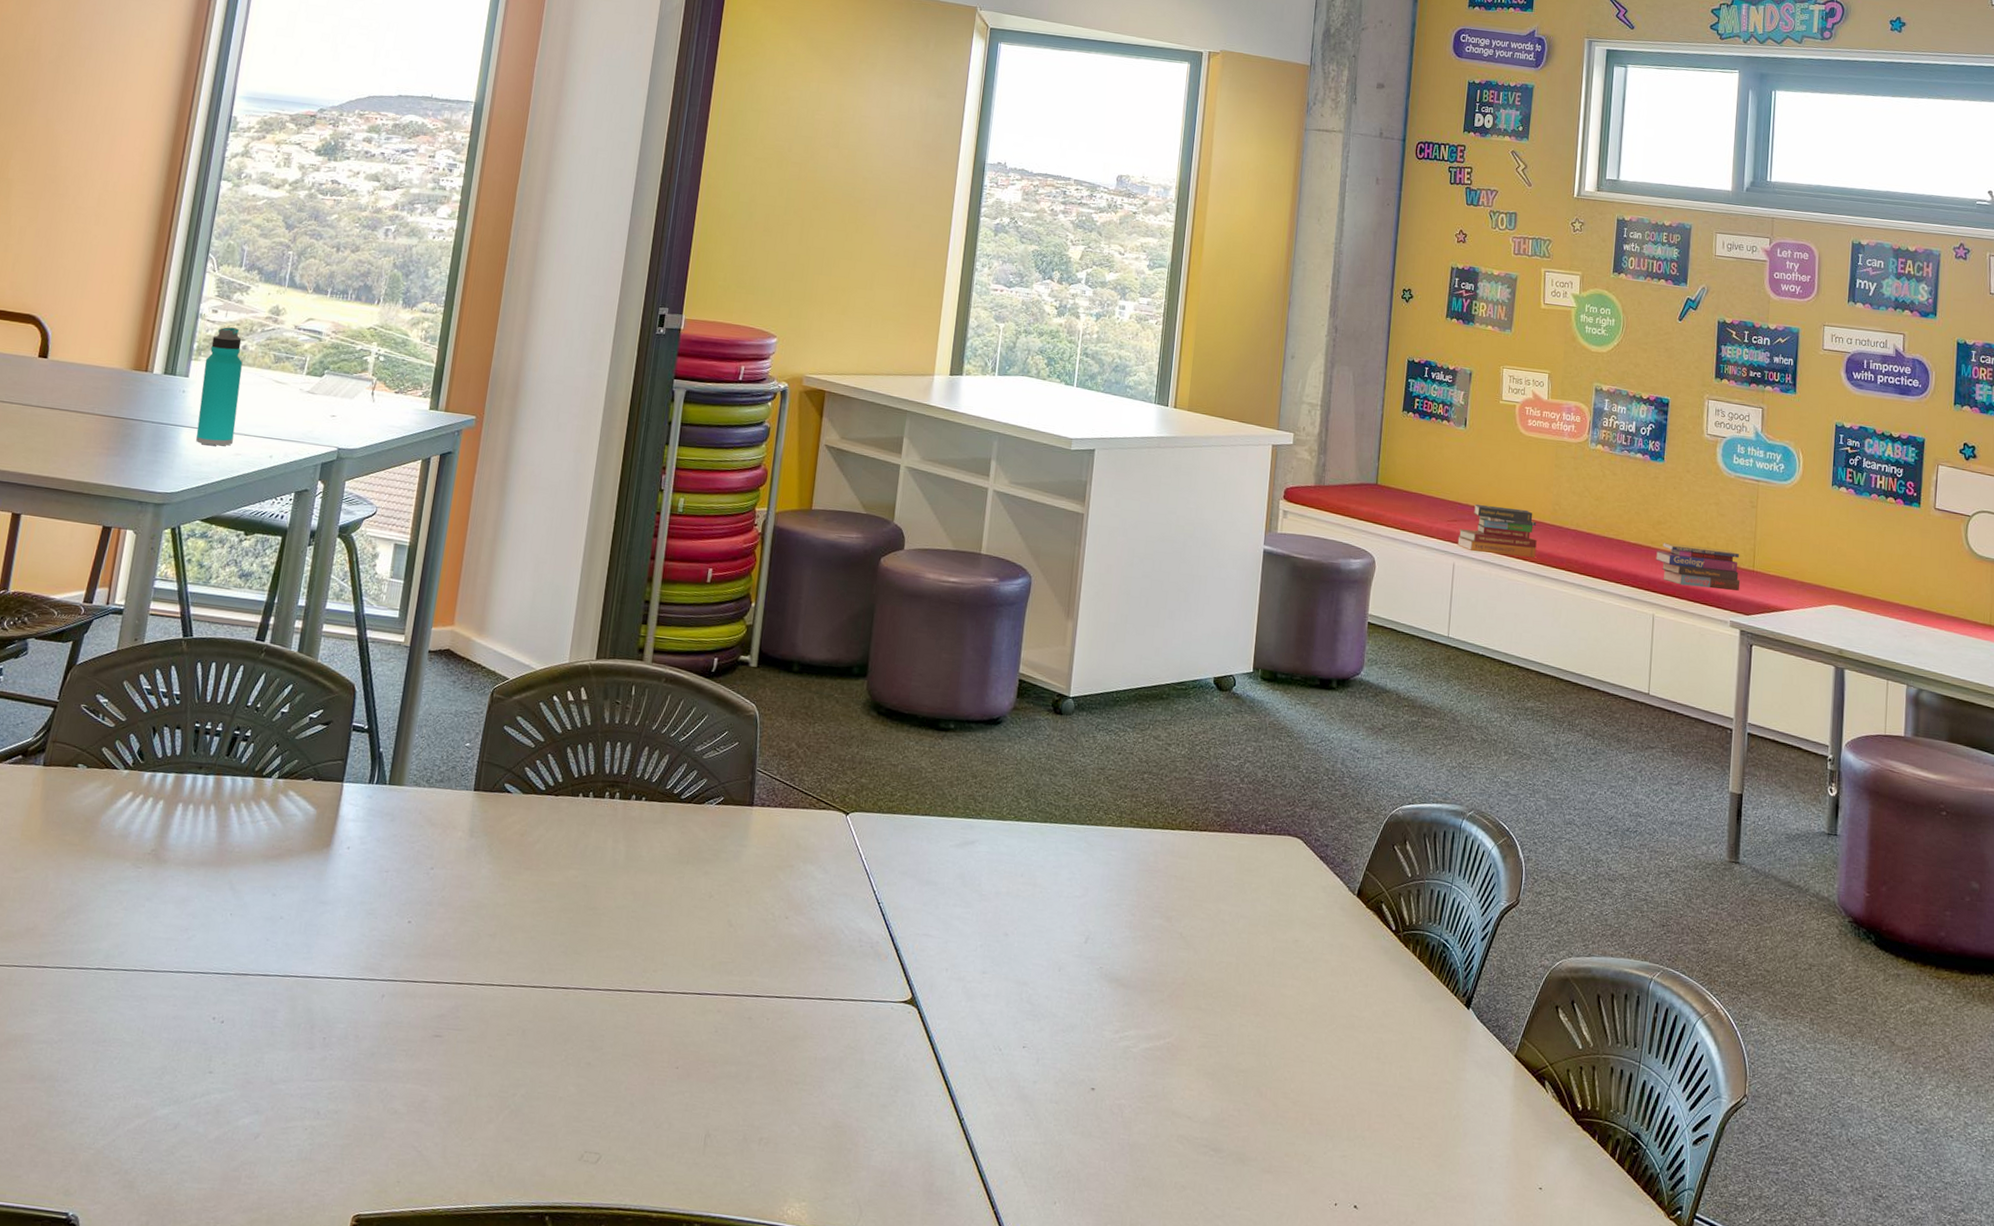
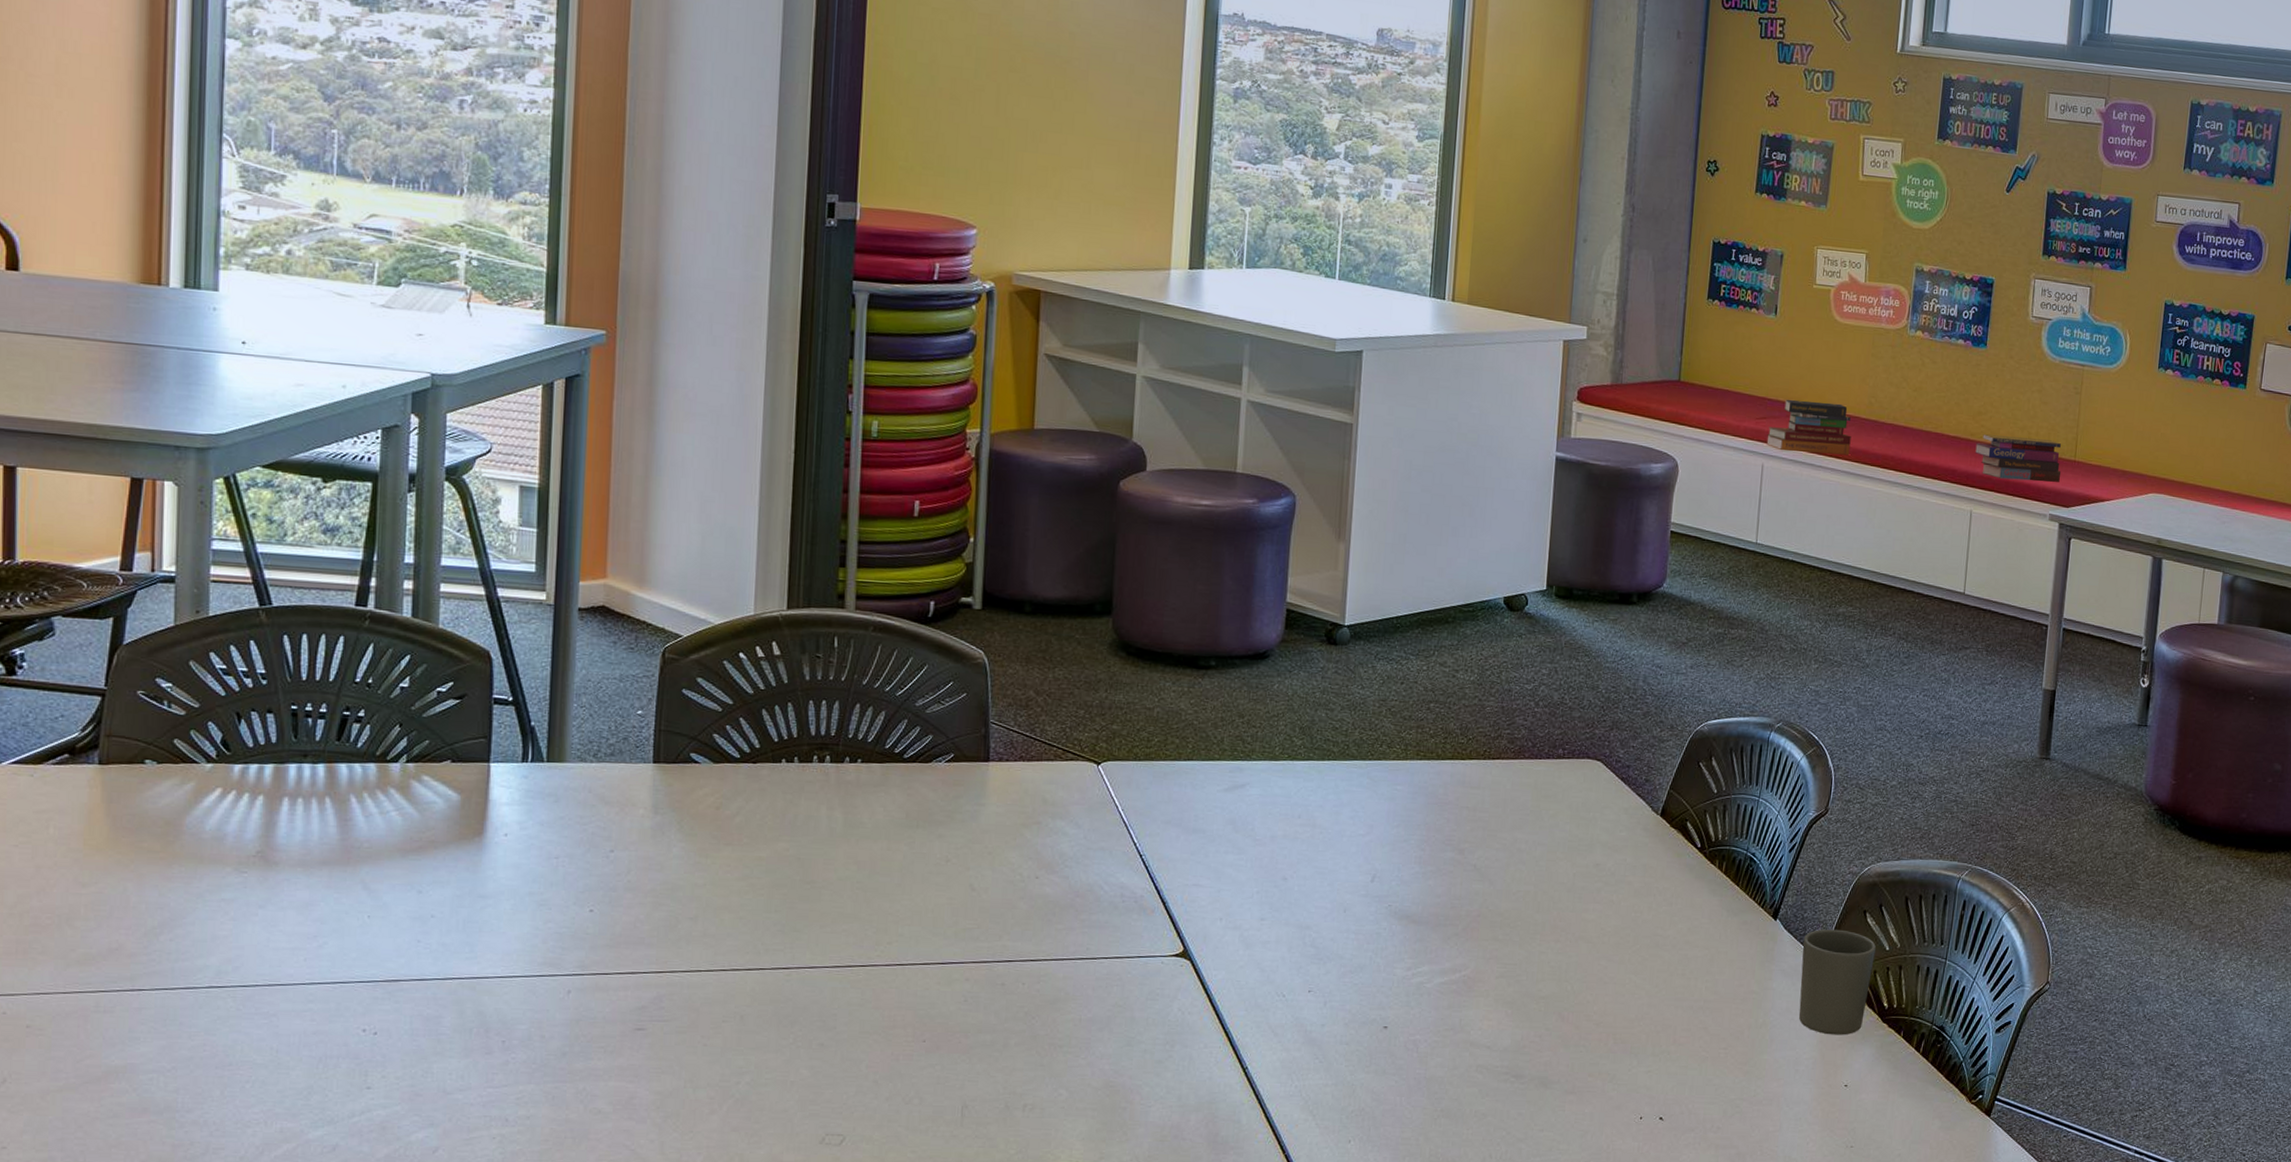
water bottle: present [196,327,243,446] -> none [238,227,291,375]
mug: none [1492,1022,1569,1135] -> present [1798,929,1877,1035]

